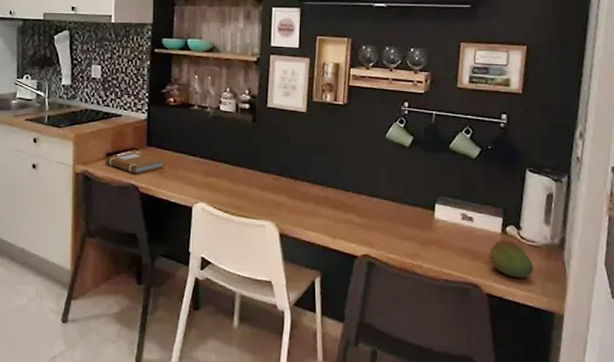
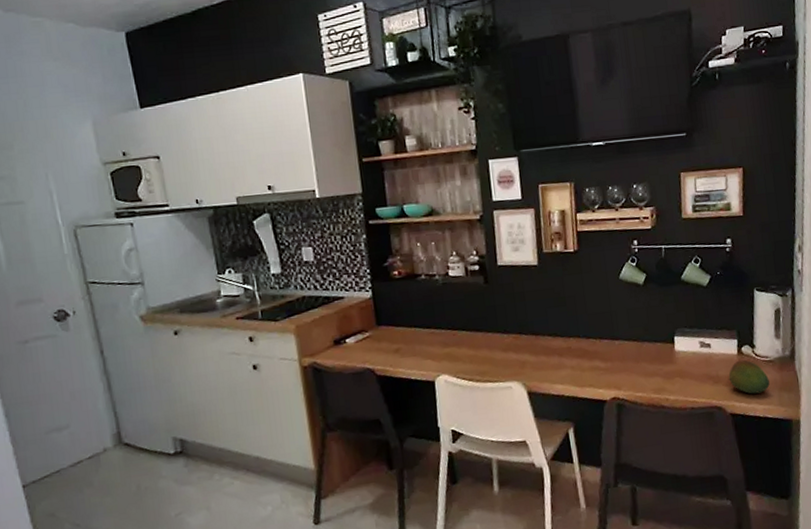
notebook: present [105,152,165,174] -> none [333,334,399,357]

